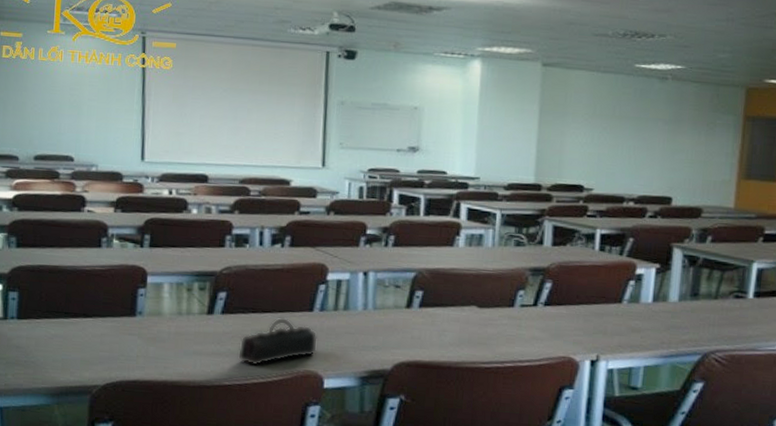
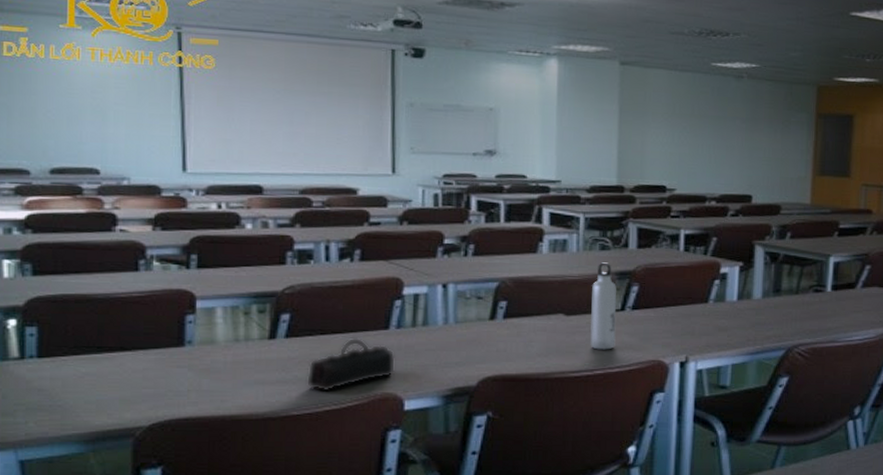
water bottle: none [501,258,530,344] -> present [590,262,616,350]

